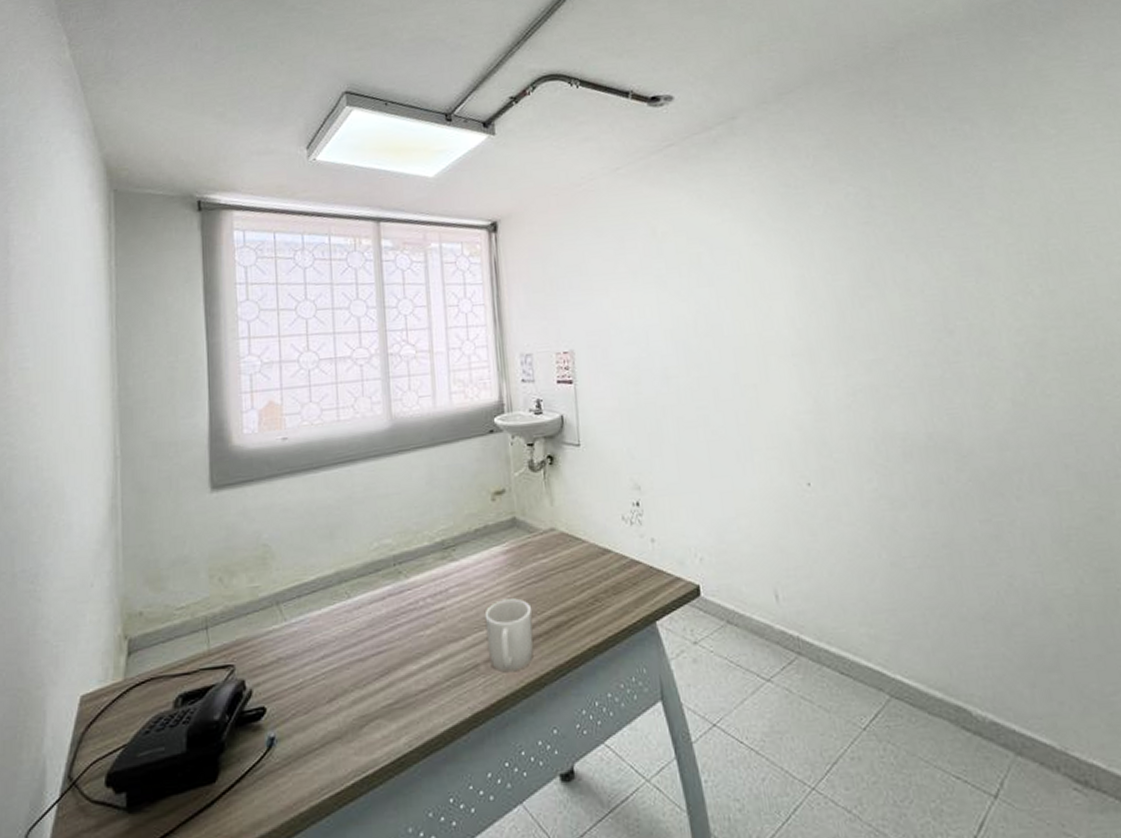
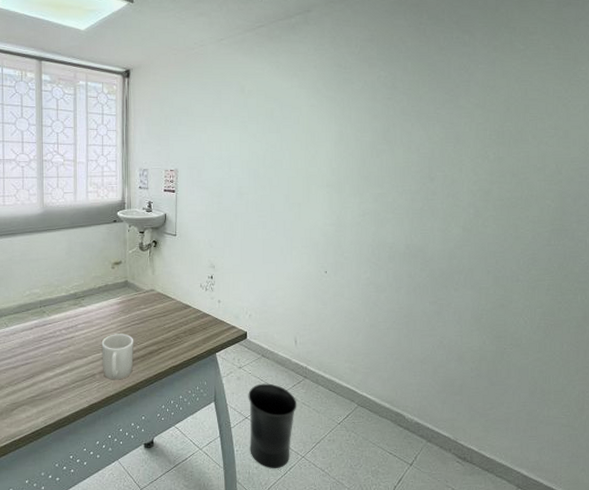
waste bin: none [712,666,793,810] -> present [248,383,297,468]

